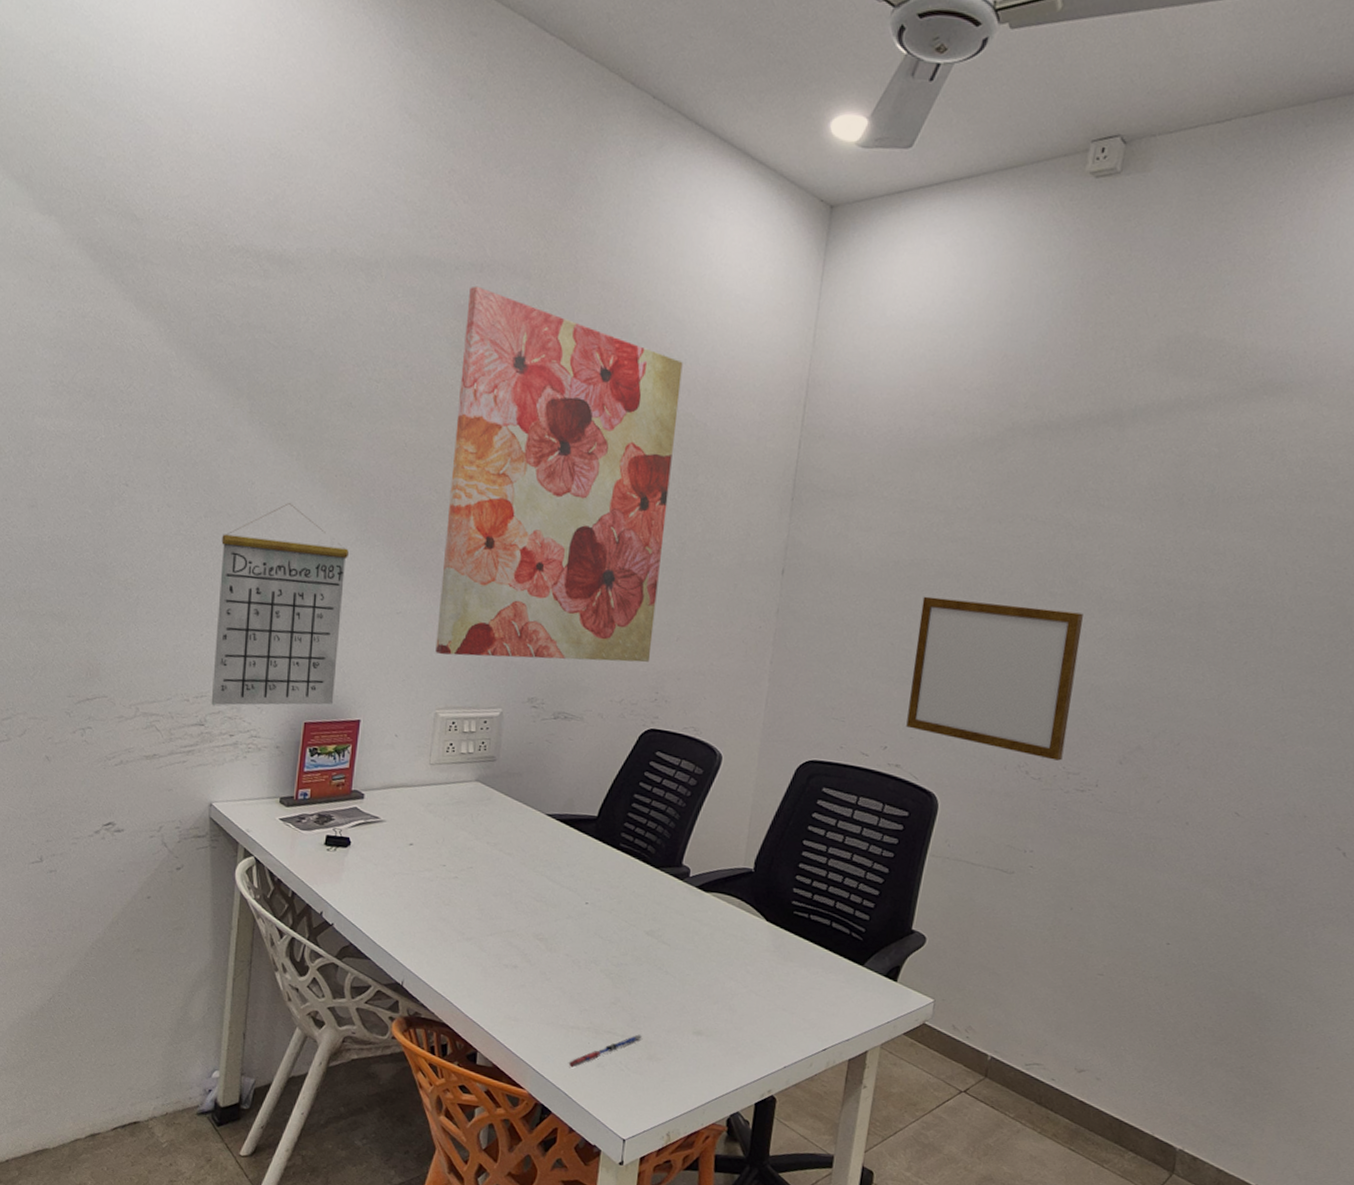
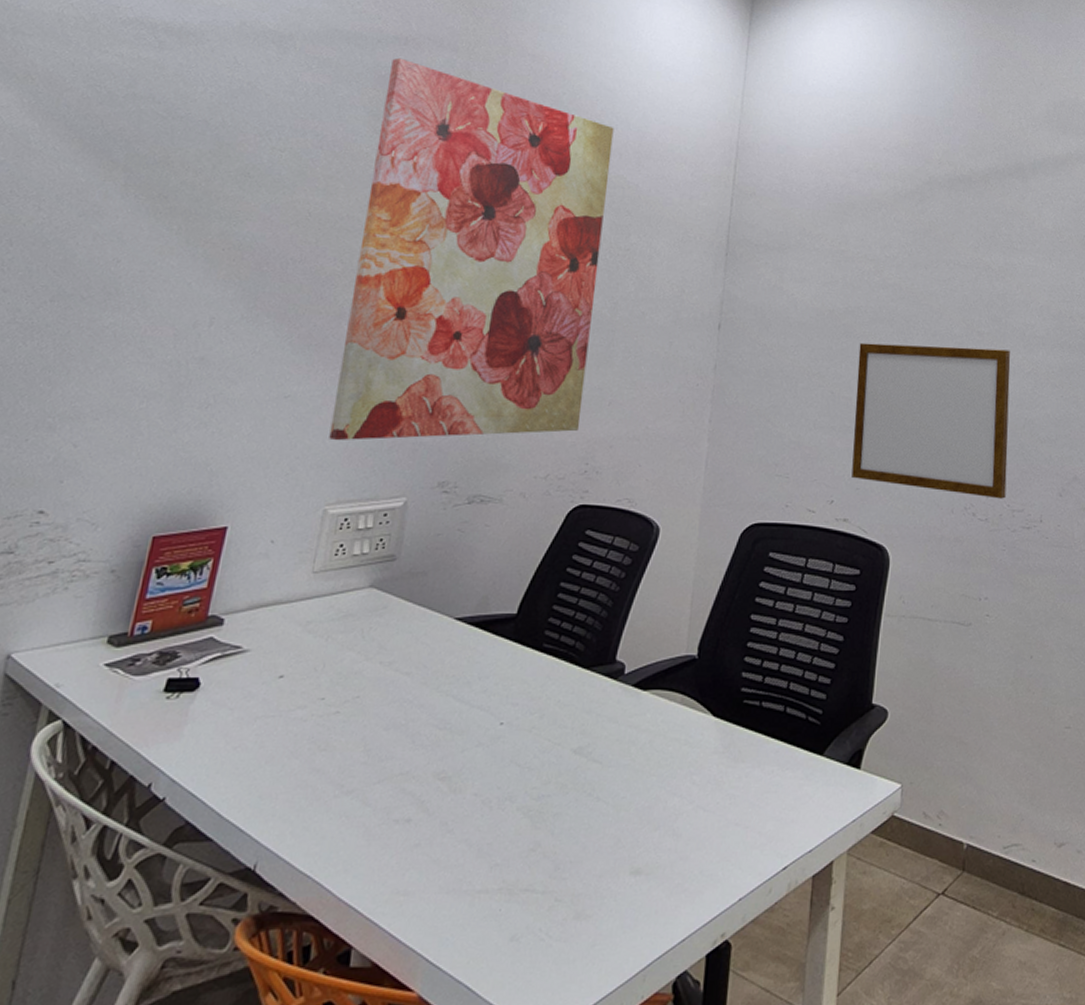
calendar: present [211,503,349,705] -> none [27,281,231,525]
pen: present [568,1034,643,1068] -> none [472,887,569,948]

